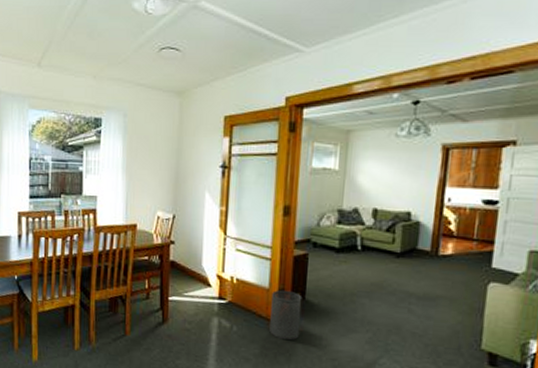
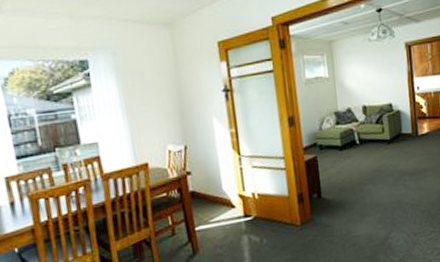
trash can: present [269,290,302,340] -> none [292,193,323,239]

